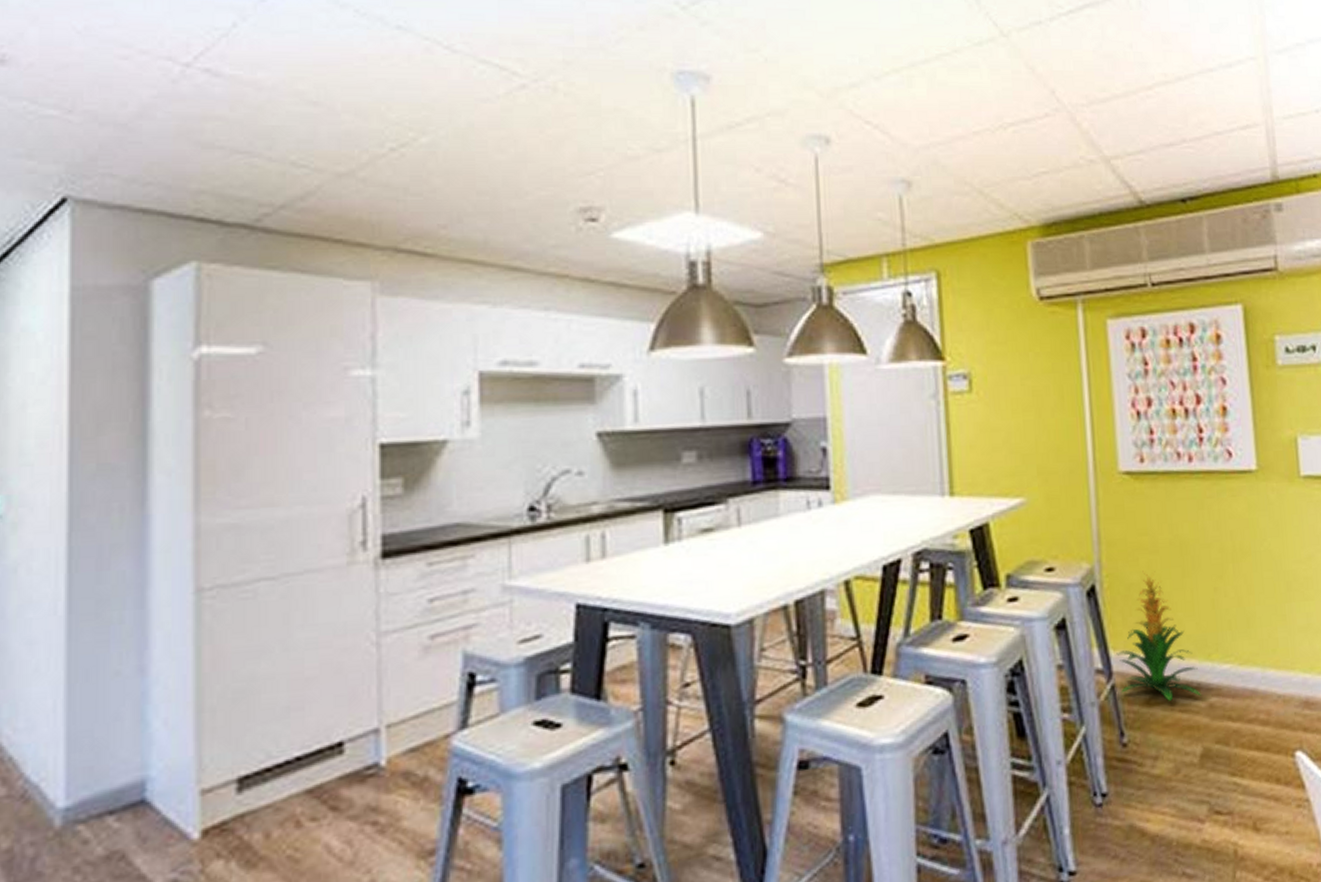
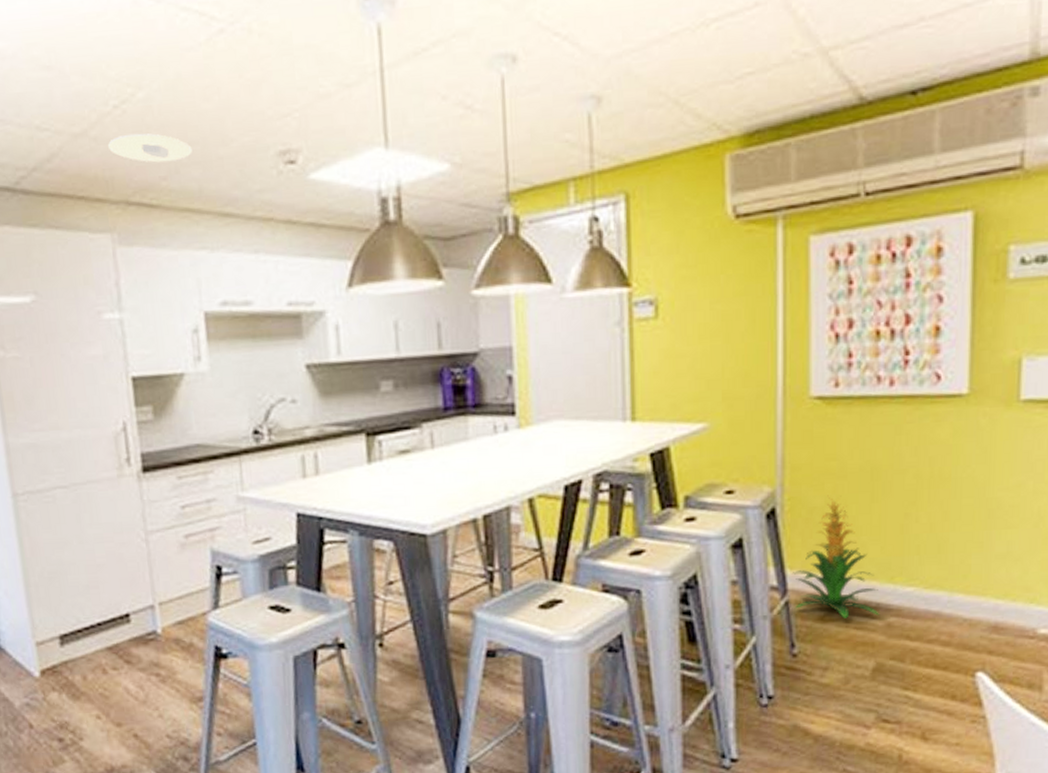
recessed light: none [378,178,480,210] -> present [107,133,192,163]

